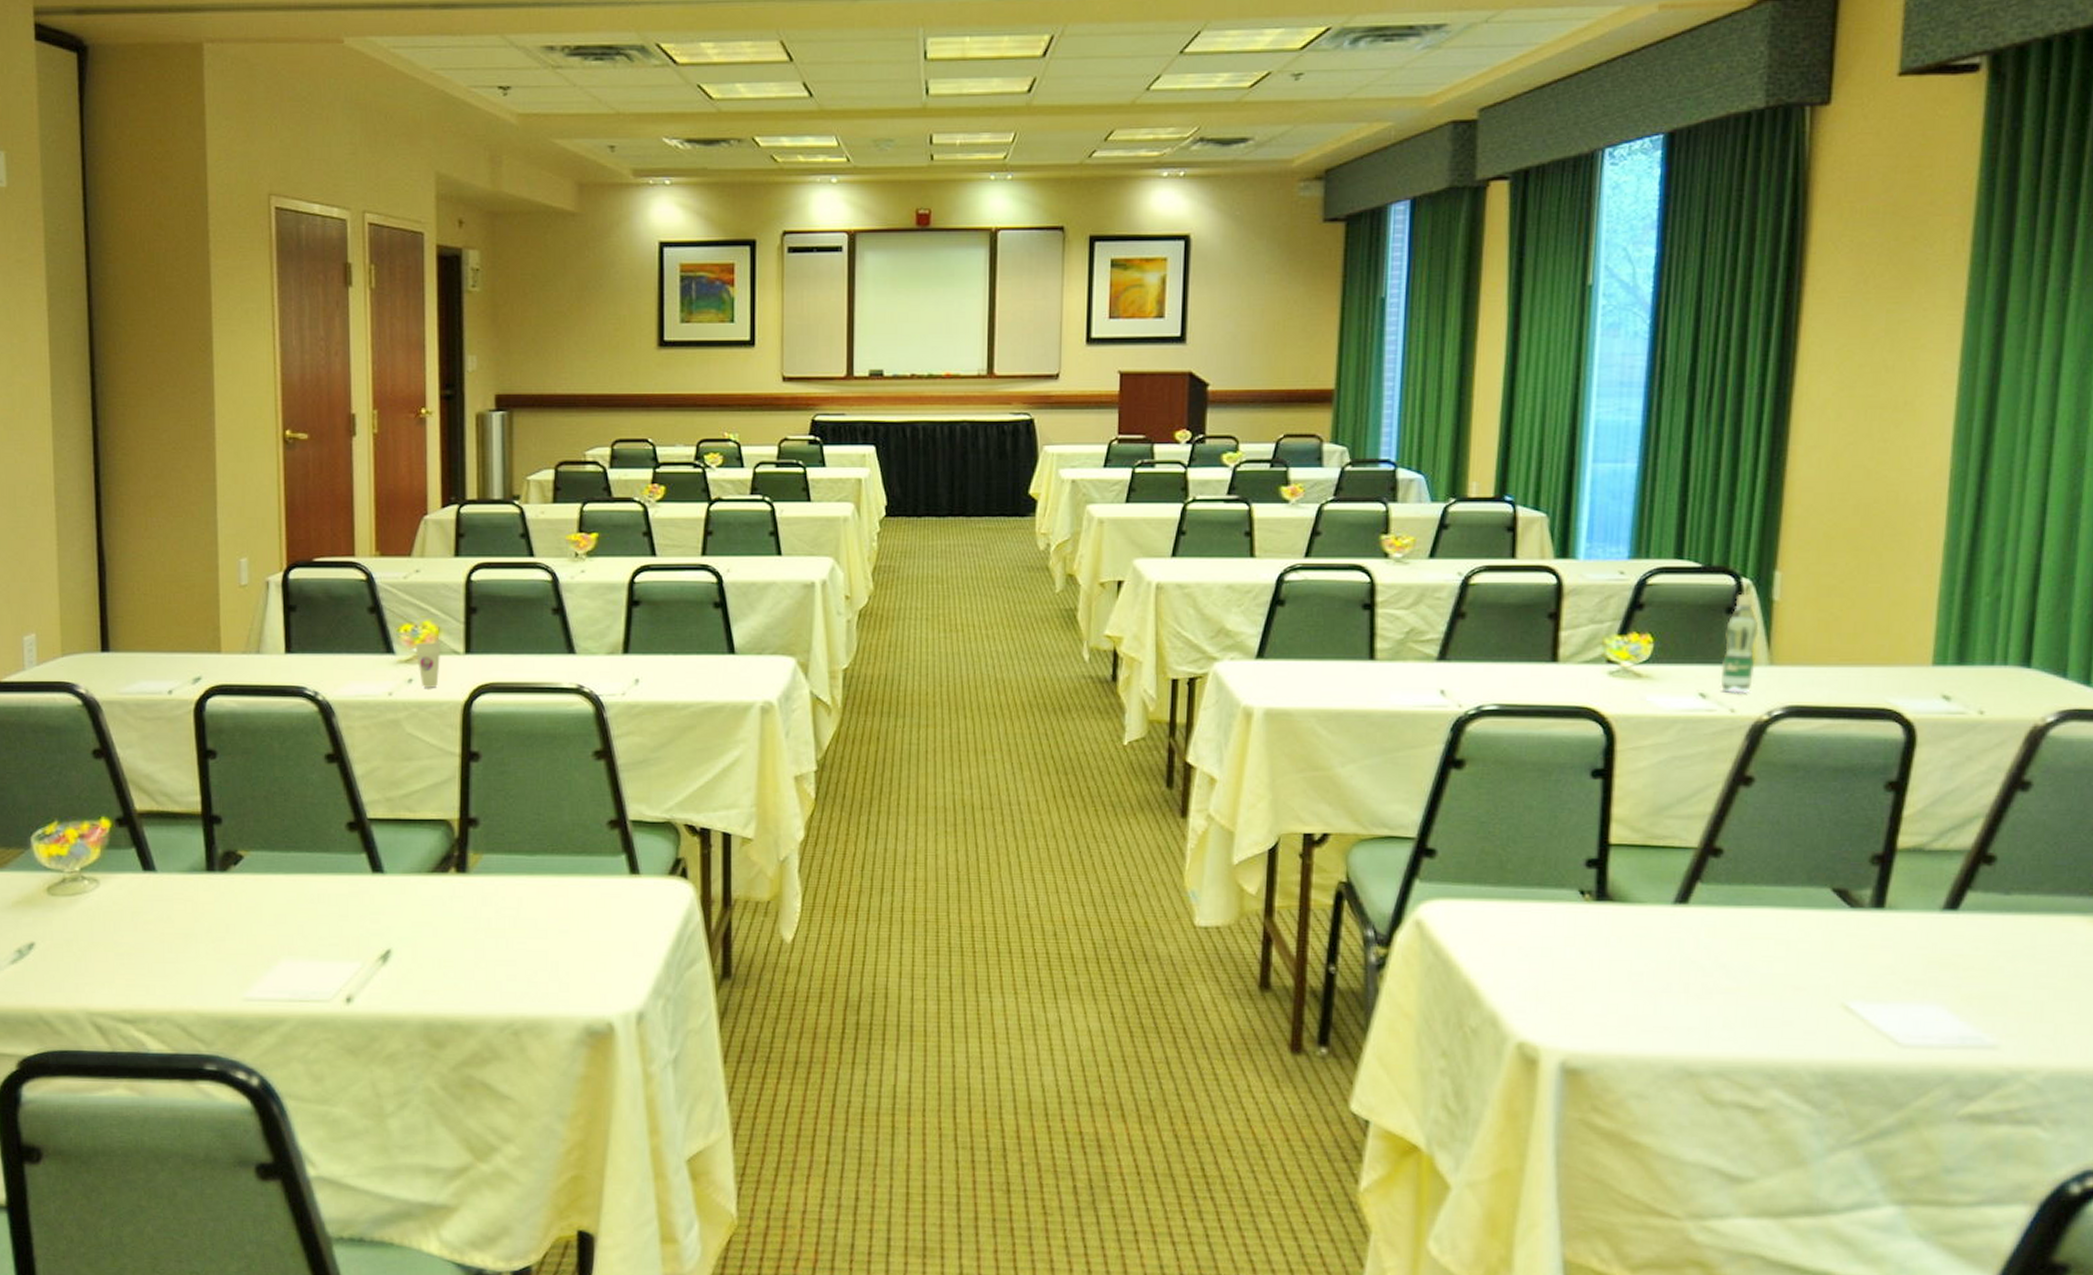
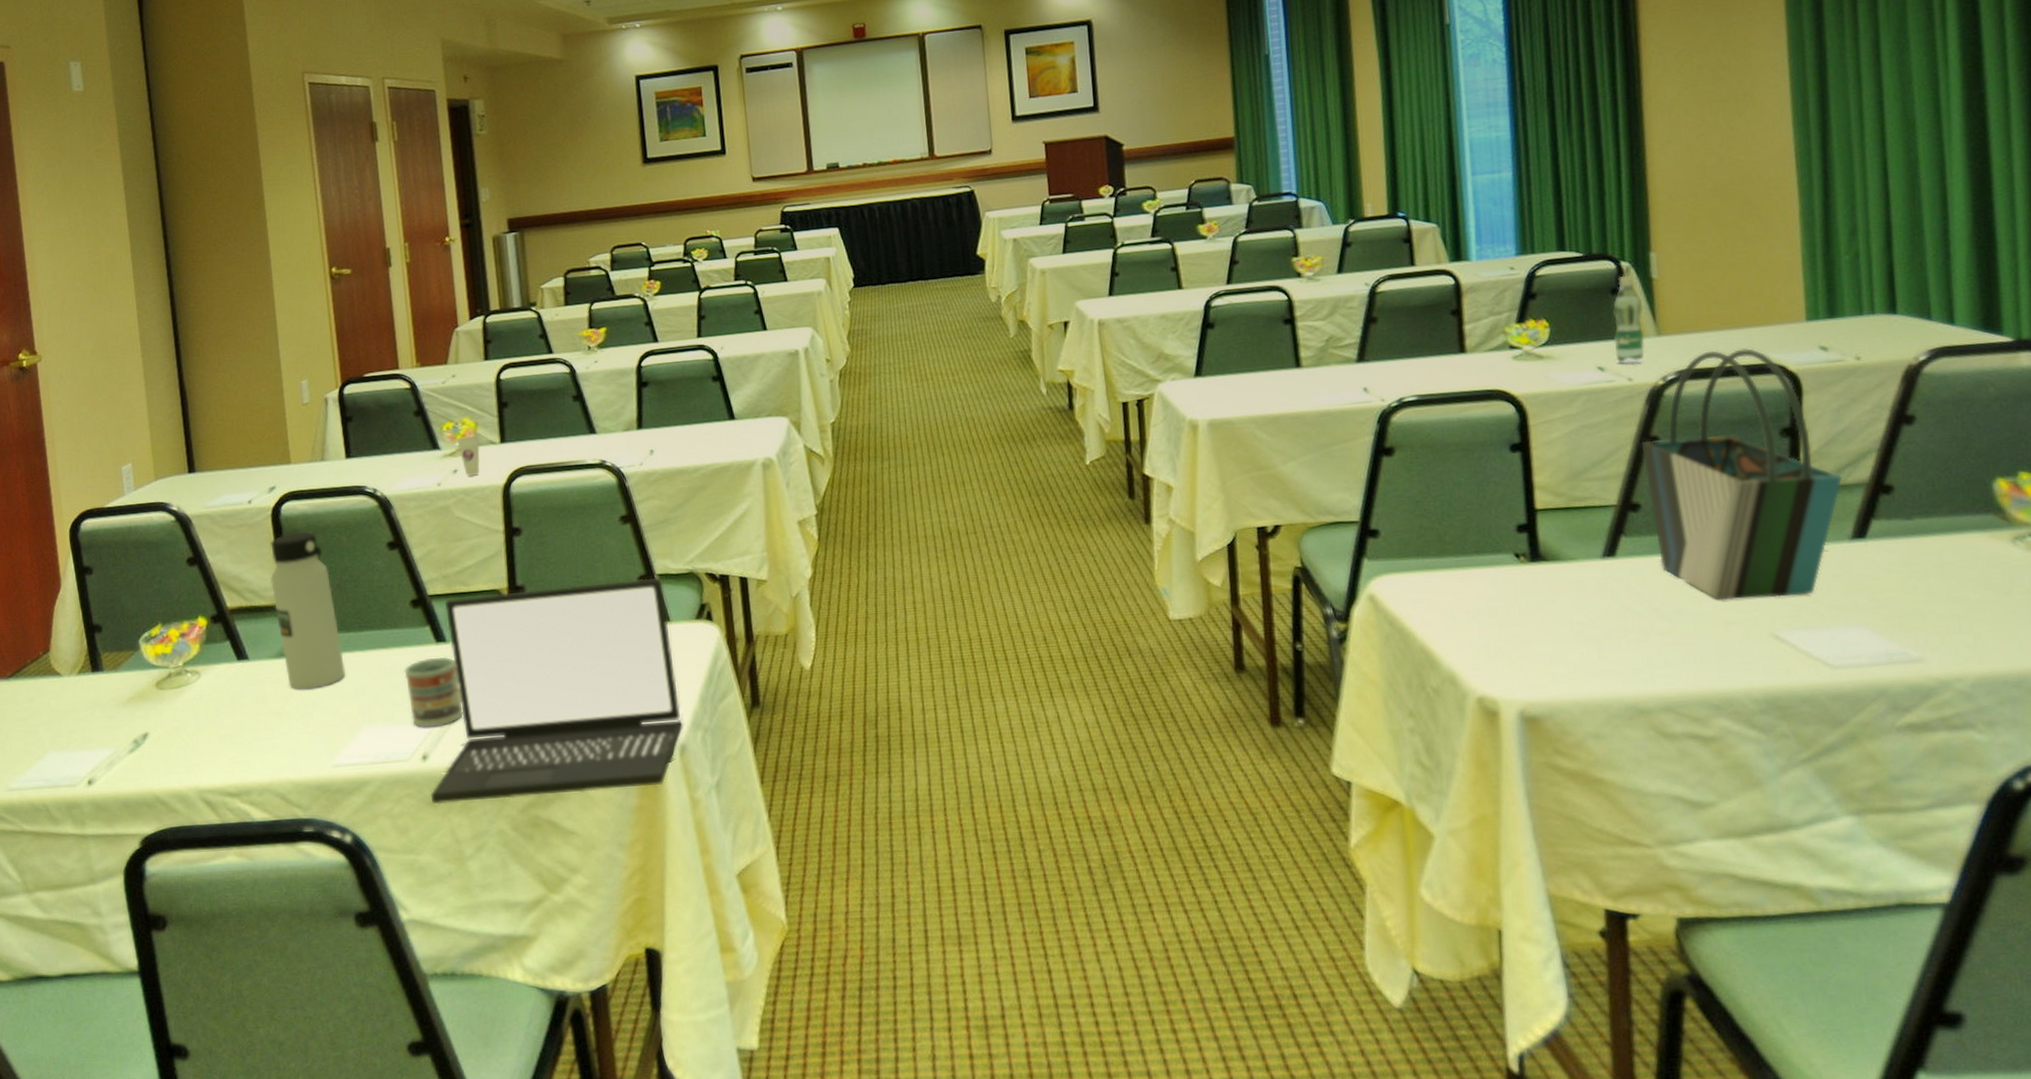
water bottle: none [187,732,267,912] -> present [269,531,346,690]
cup: none [333,889,396,967] -> present [404,656,463,728]
laptop: none [351,823,642,1055] -> present [430,578,683,805]
tote bag: none [1733,687,1945,966] -> present [1641,348,1843,600]

